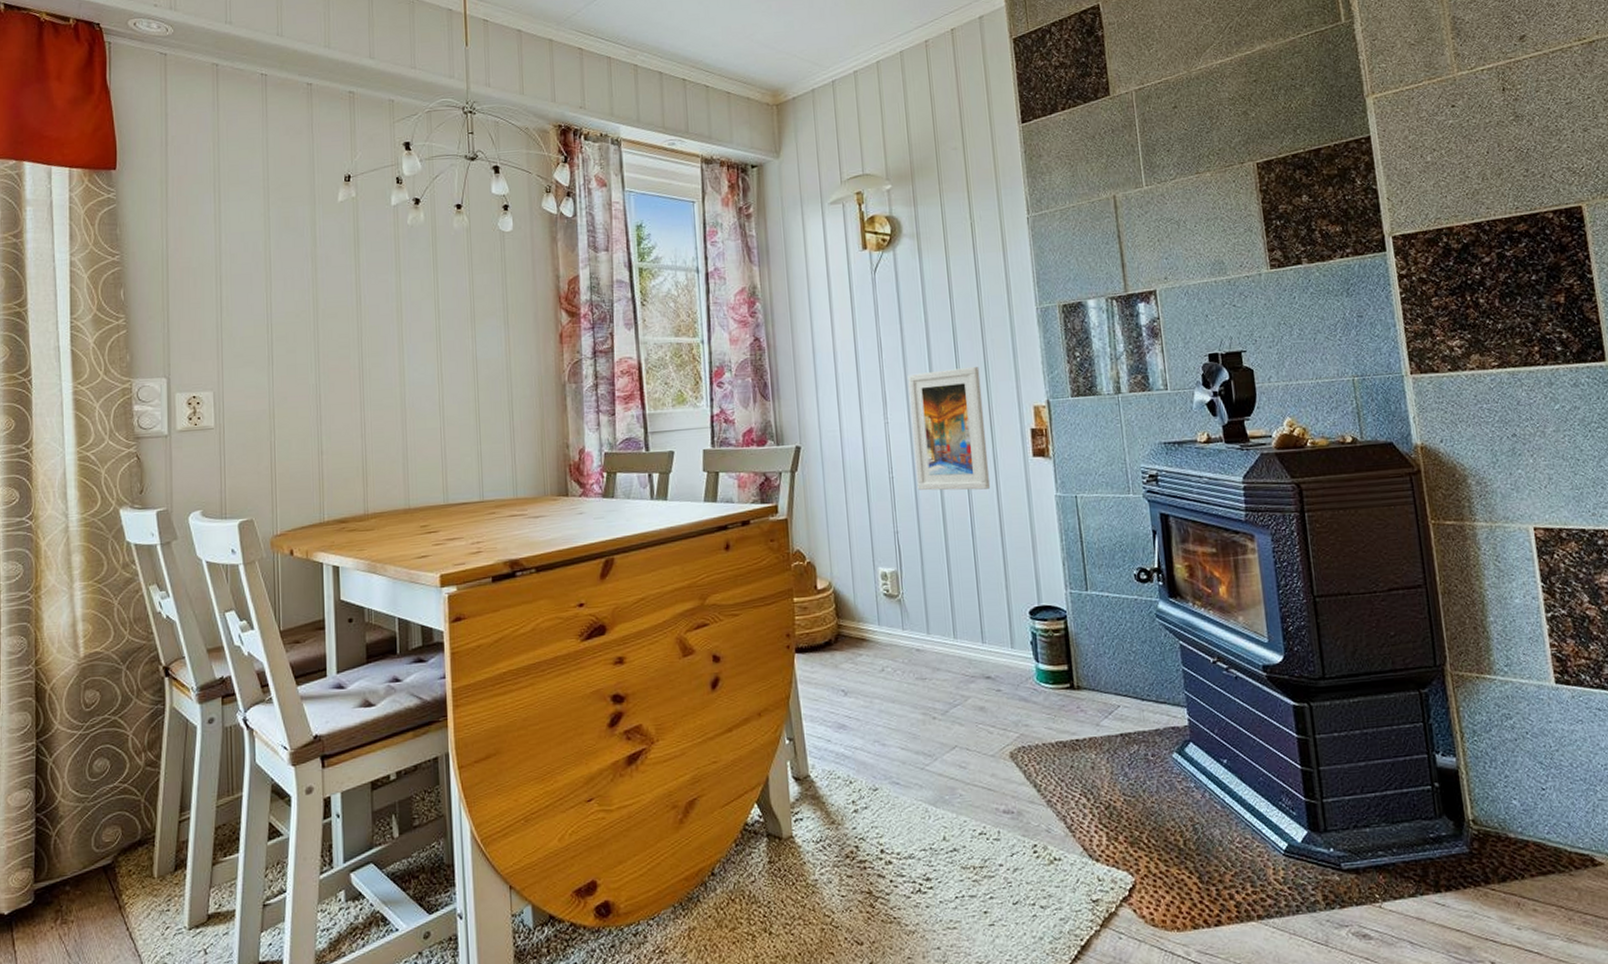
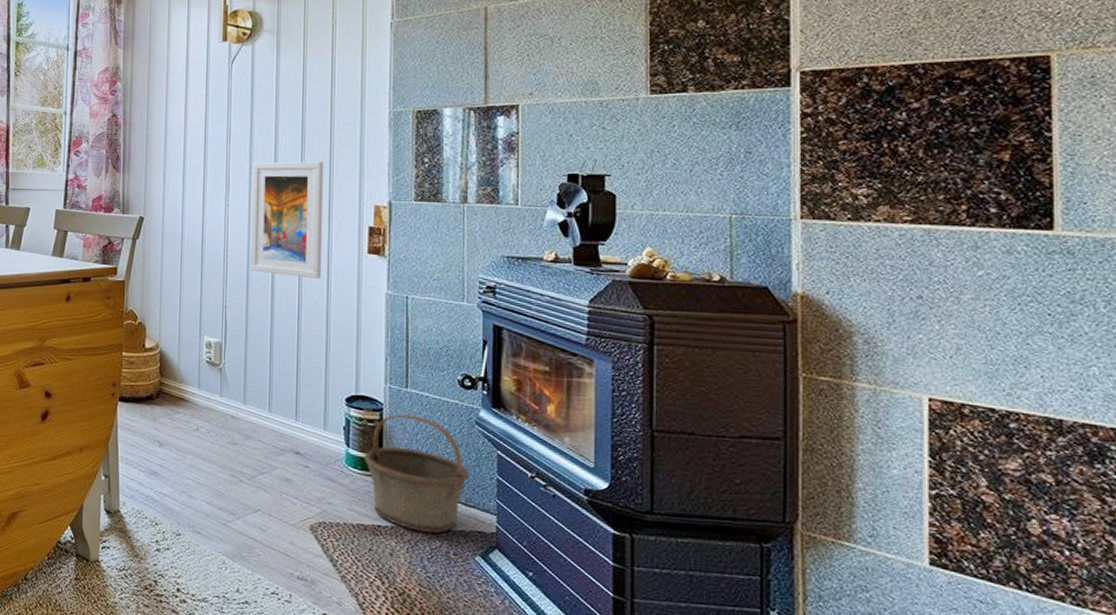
basket: none [1054,617,1158,738] -> present [364,413,471,533]

